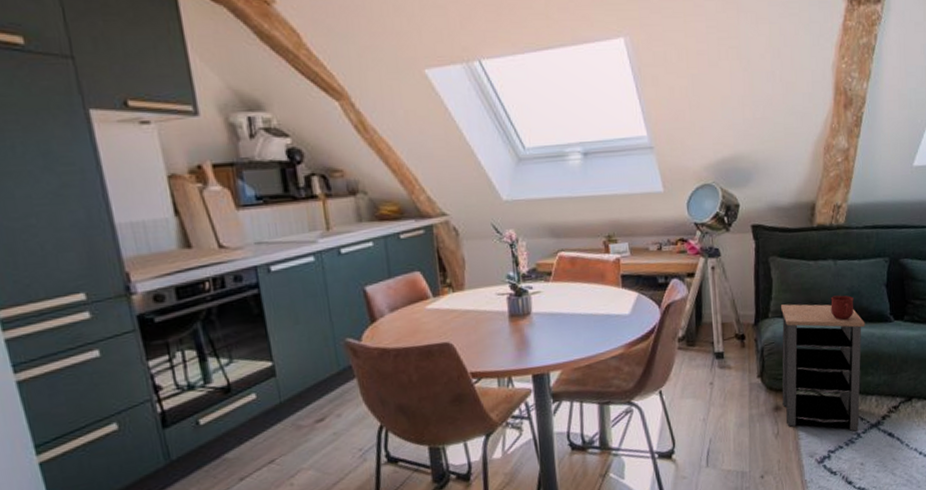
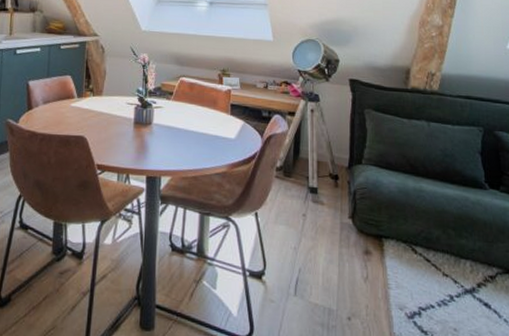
side table: present [781,304,865,432] -> none [372,154,459,293]
mug: present [830,295,854,320] -> none [423,154,448,179]

